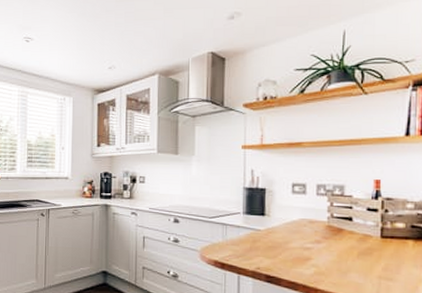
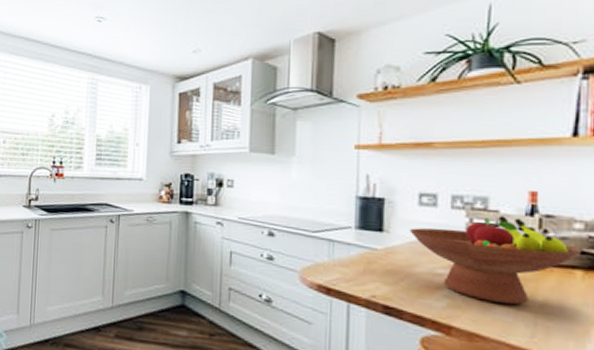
fruit bowl: none [285,200,413,270] -> present [409,216,582,305]

